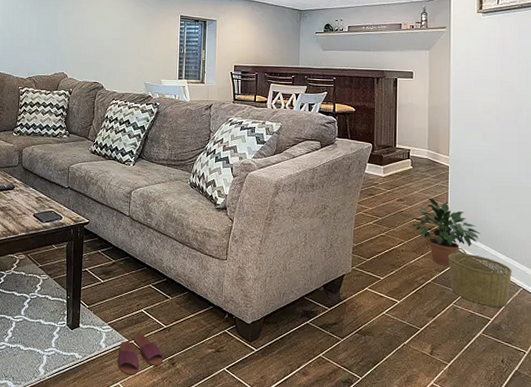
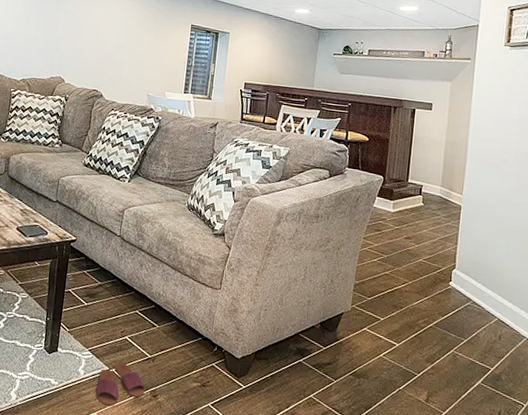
potted plant: present [411,198,481,267] -> none [416,237,489,311]
basket: present [448,247,512,308] -> none [452,291,517,357]

